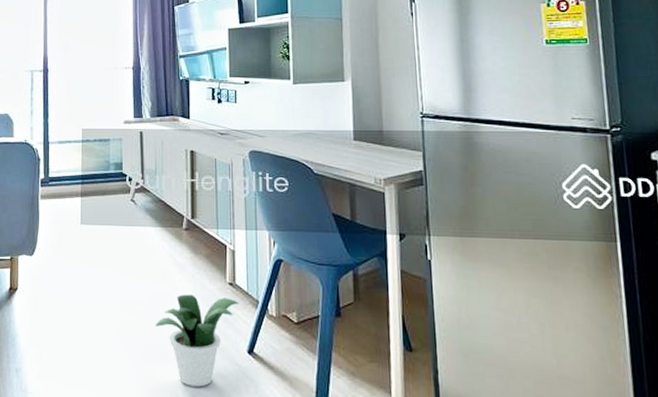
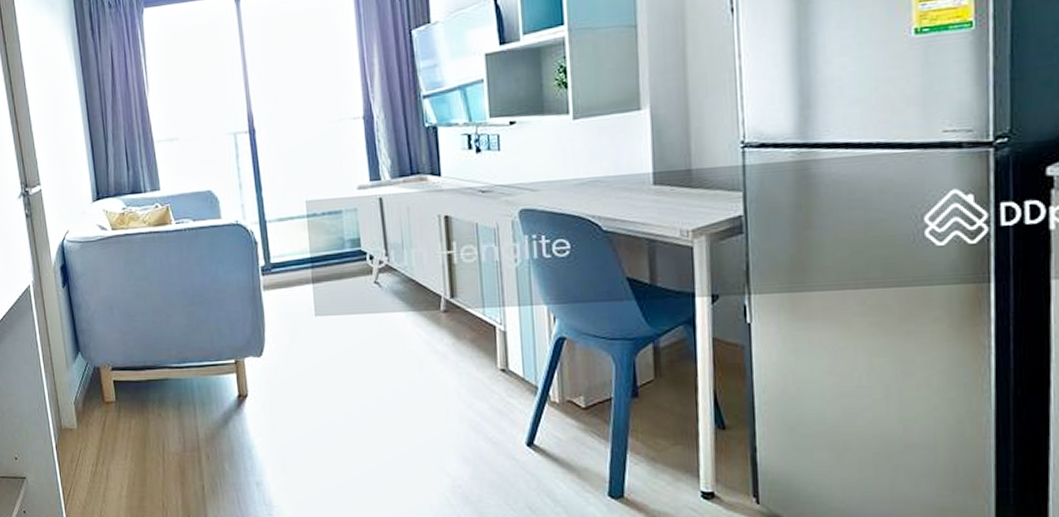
potted plant: present [156,294,239,387] -> none [415,386,514,486]

